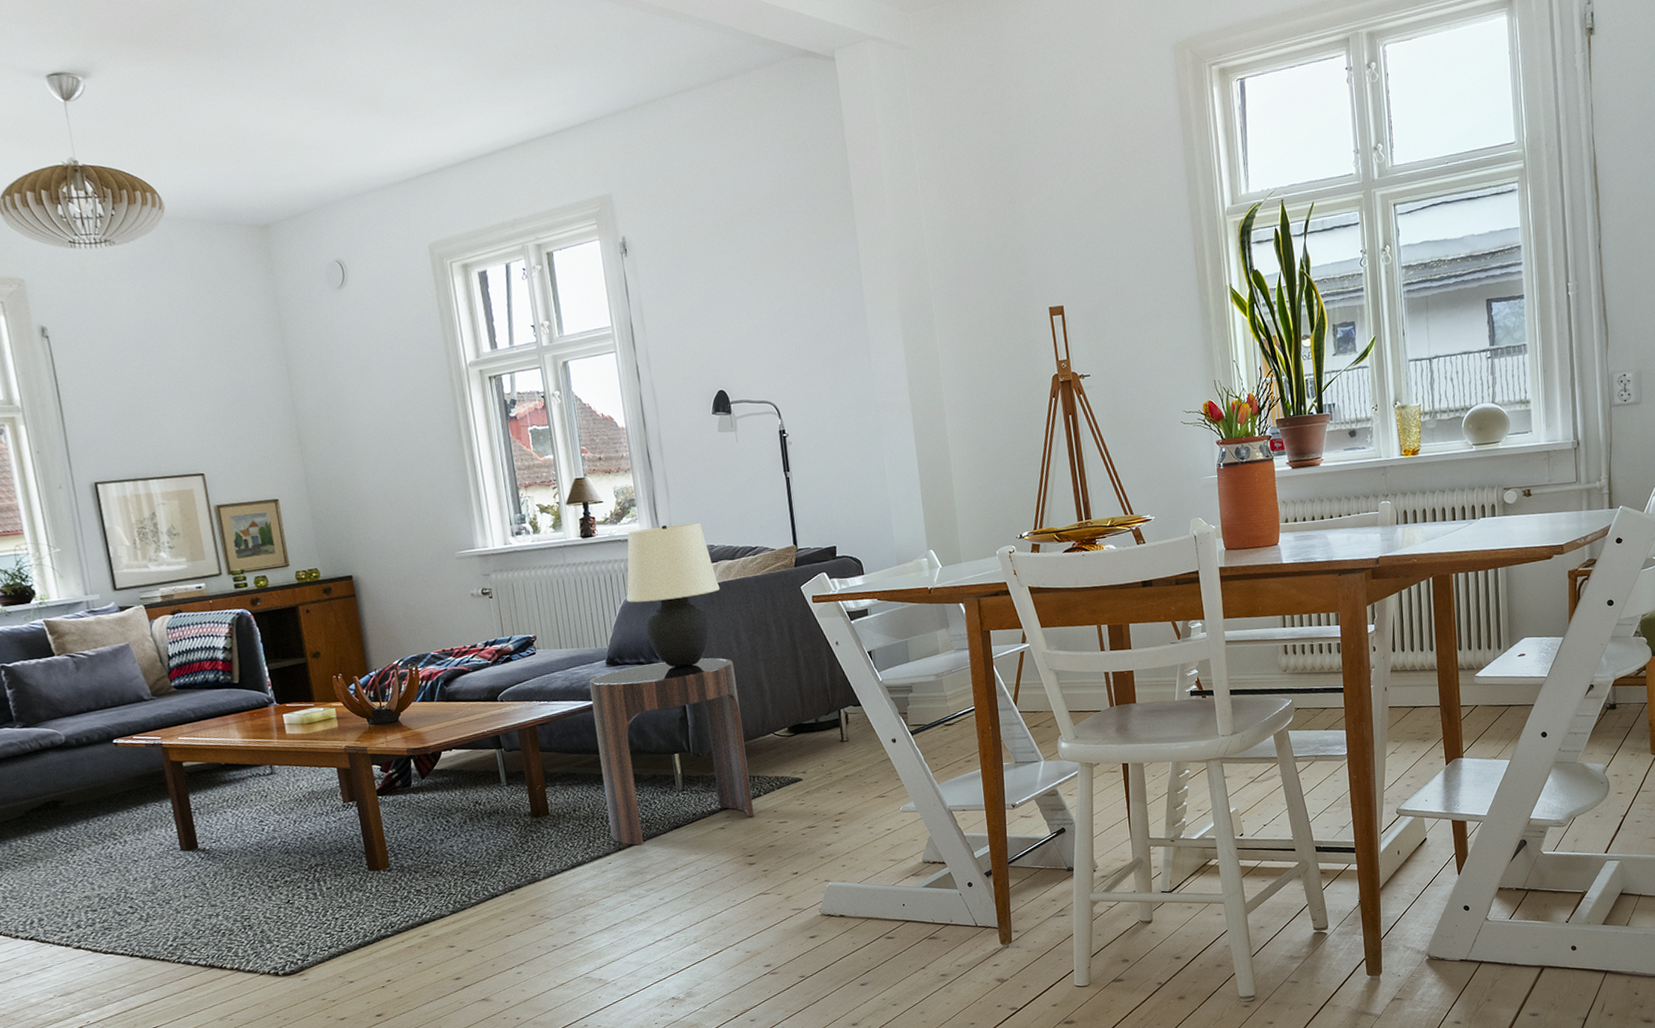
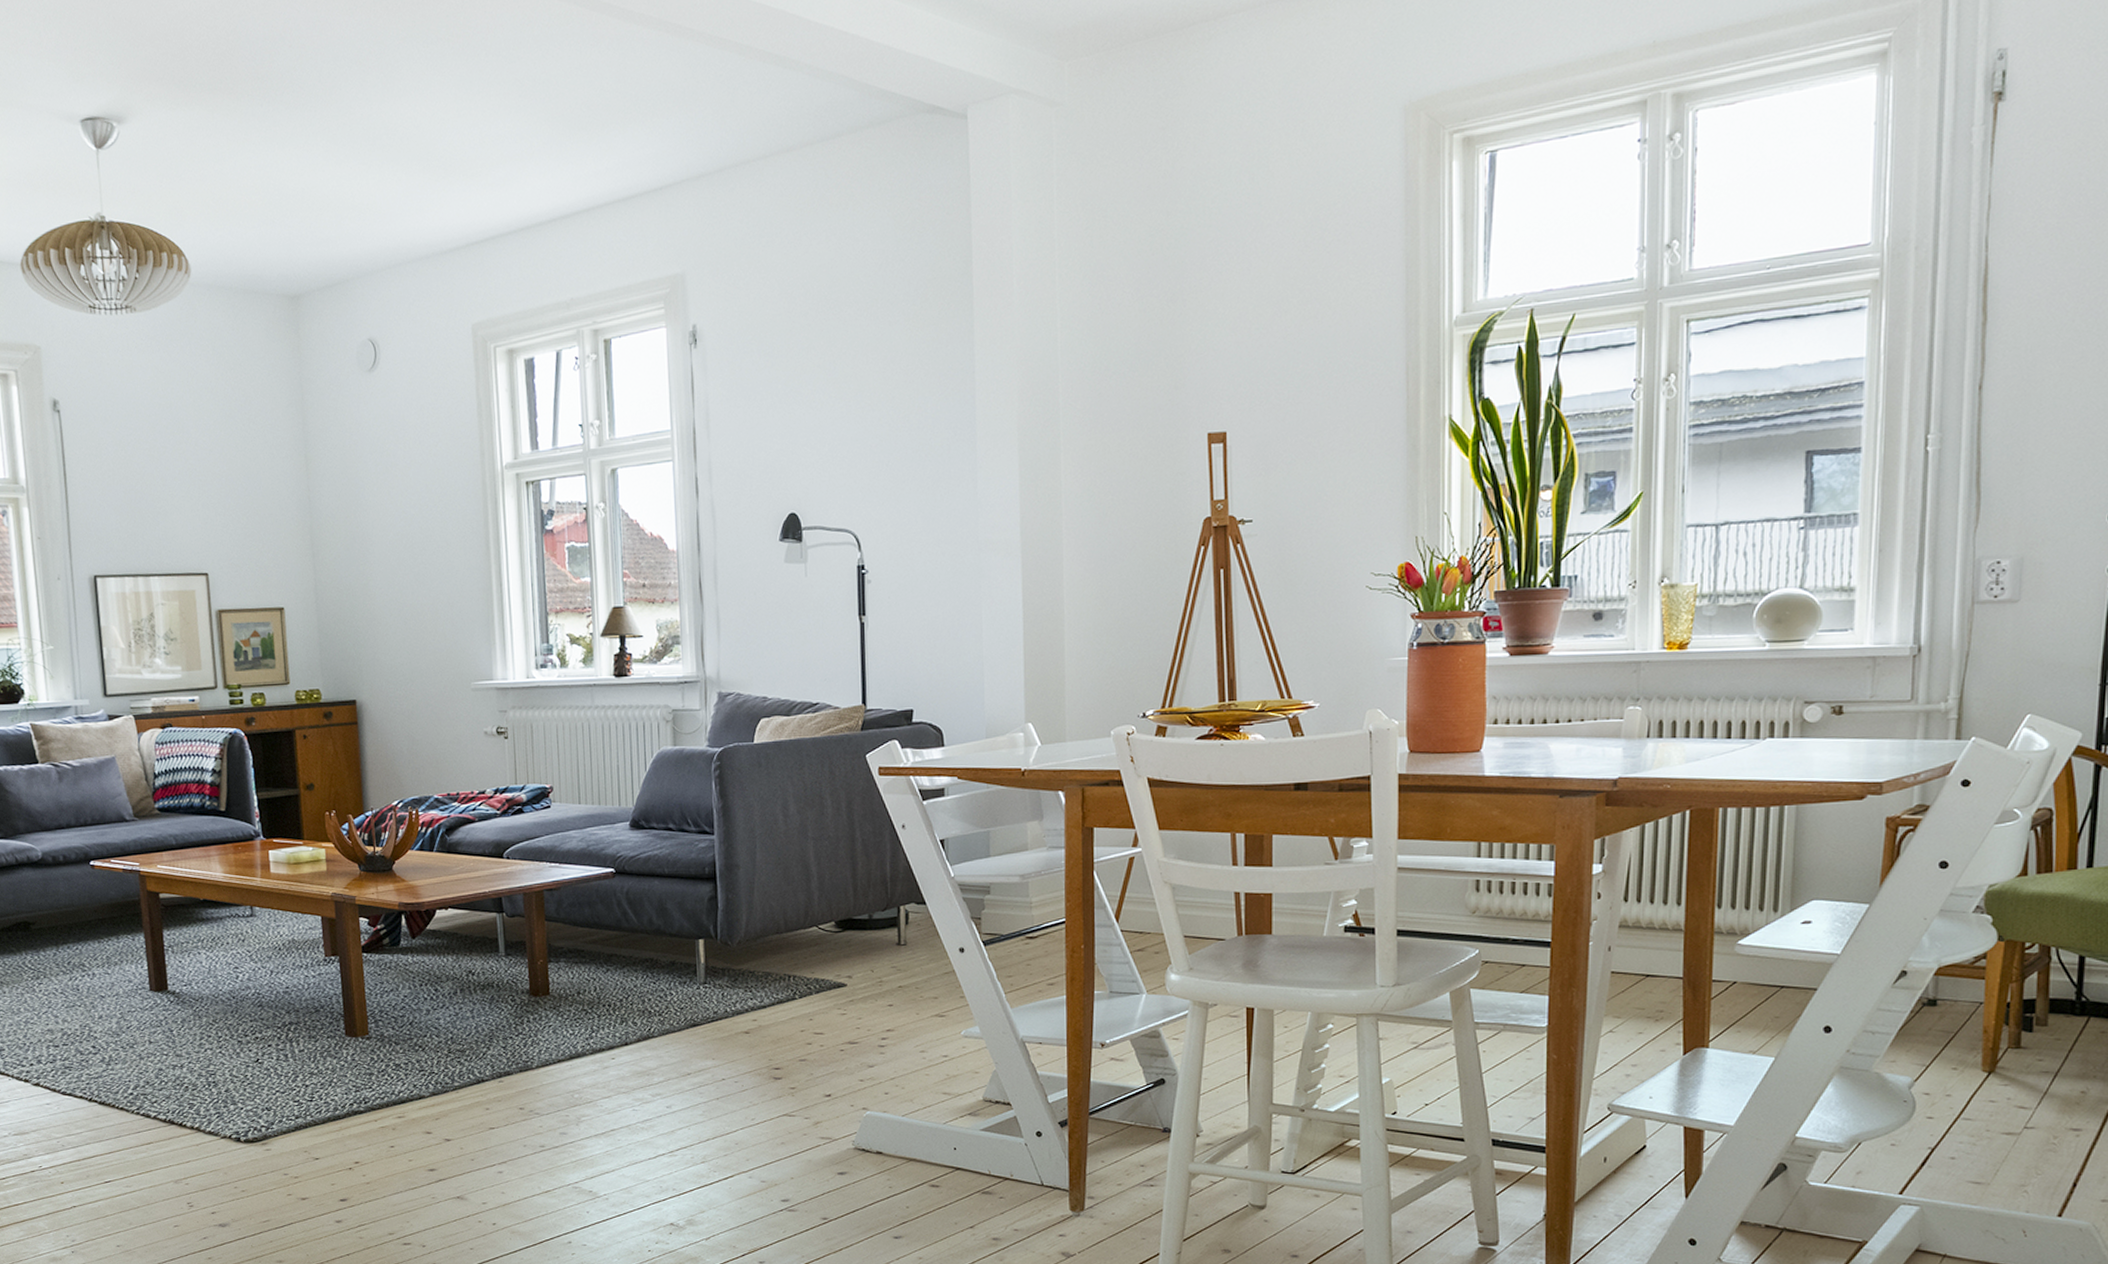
side table: present [589,657,754,846] -> none [608,829,785,1041]
table lamp: present [626,523,720,668] -> none [660,668,770,838]

